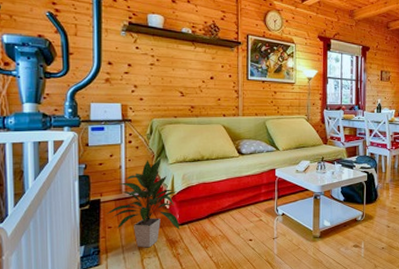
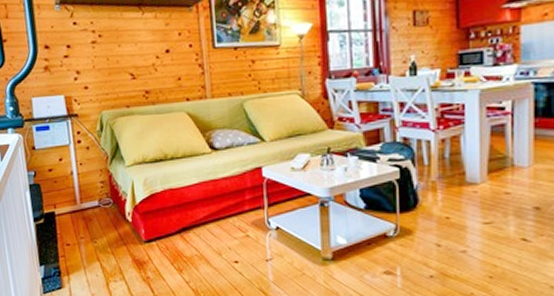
indoor plant: present [106,157,180,248] -> none [62,159,147,269]

